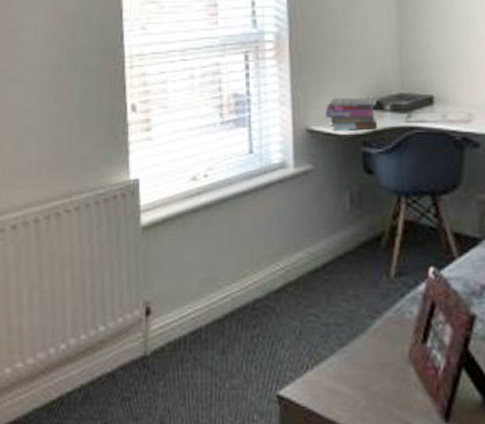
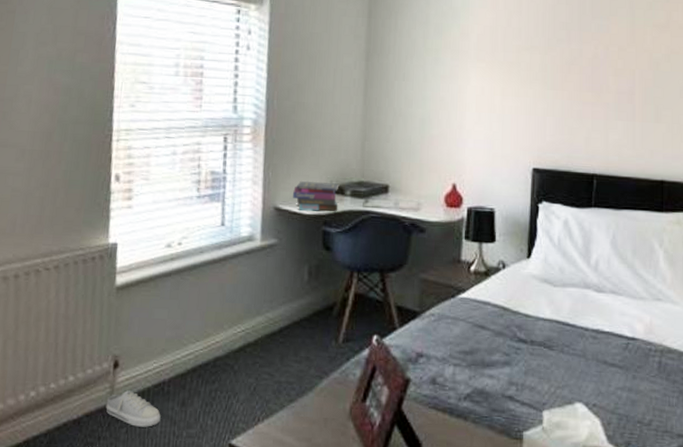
shoe: none [140,339,200,379] -> present [105,390,161,427]

